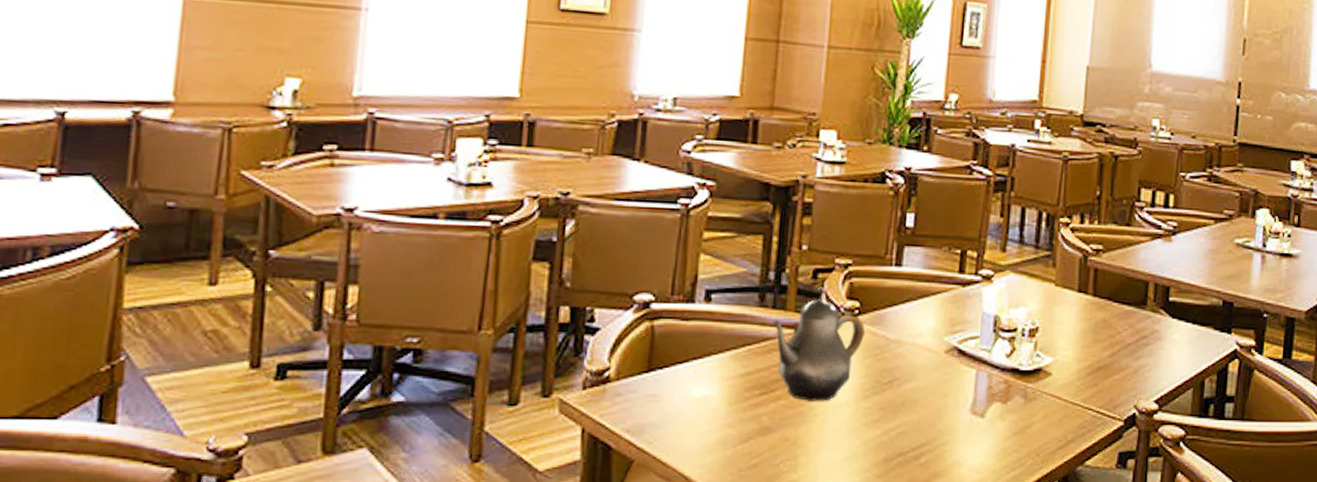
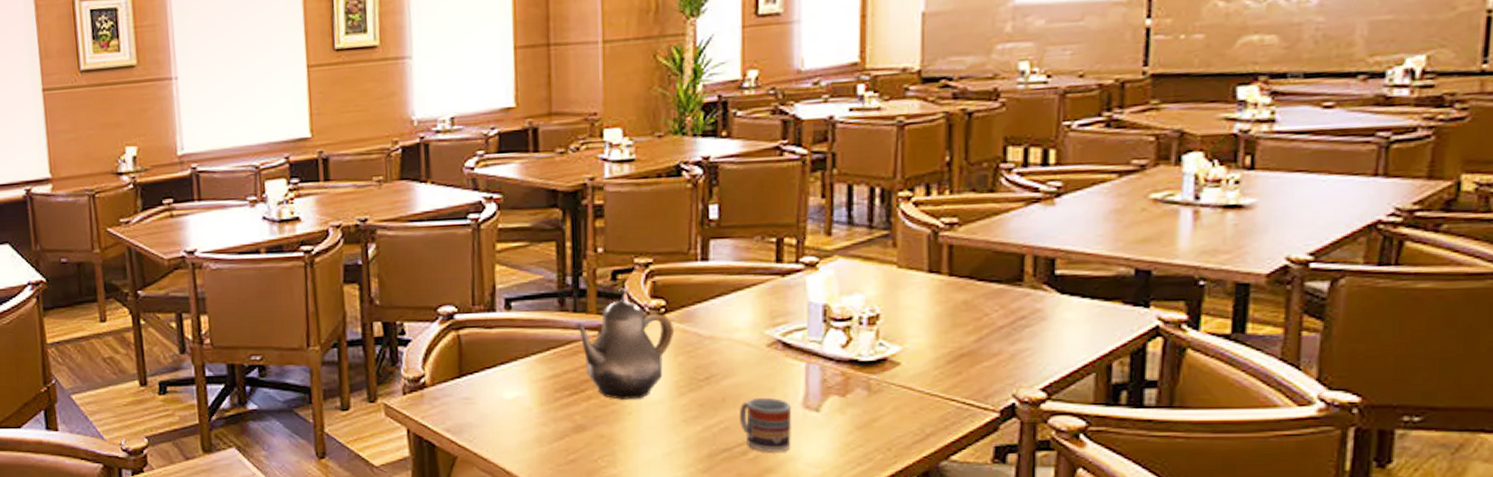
cup: none [915,402,962,457] -> present [739,397,792,452]

